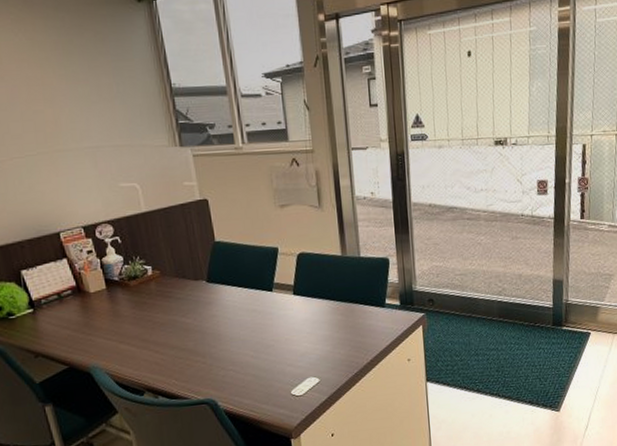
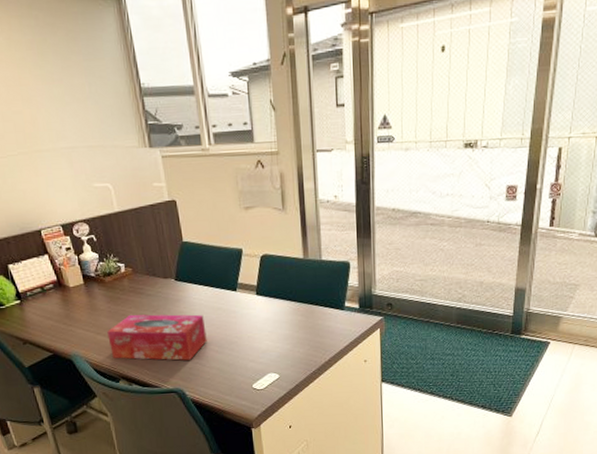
tissue box: none [131,317,242,370] -> present [107,314,207,361]

